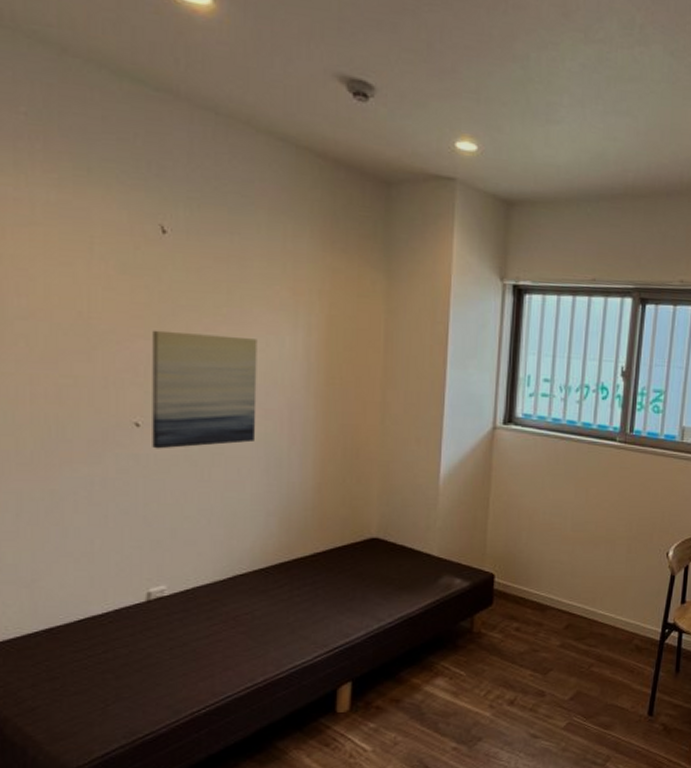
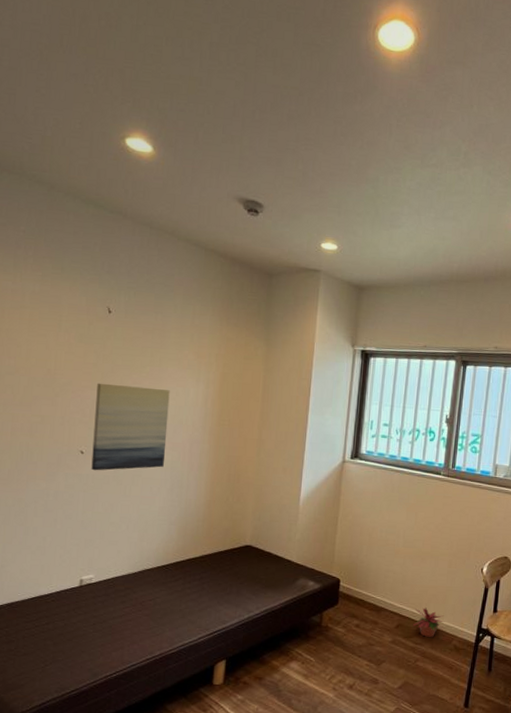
potted plant: none [586,603,623,637] -> present [413,607,444,637]

